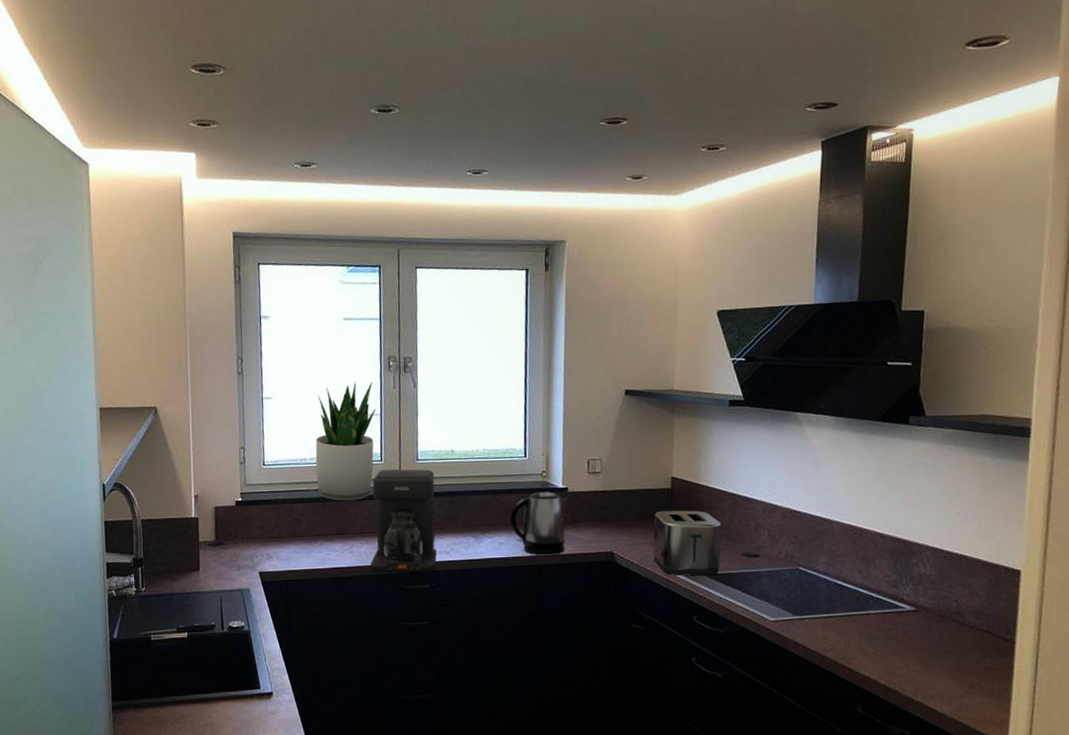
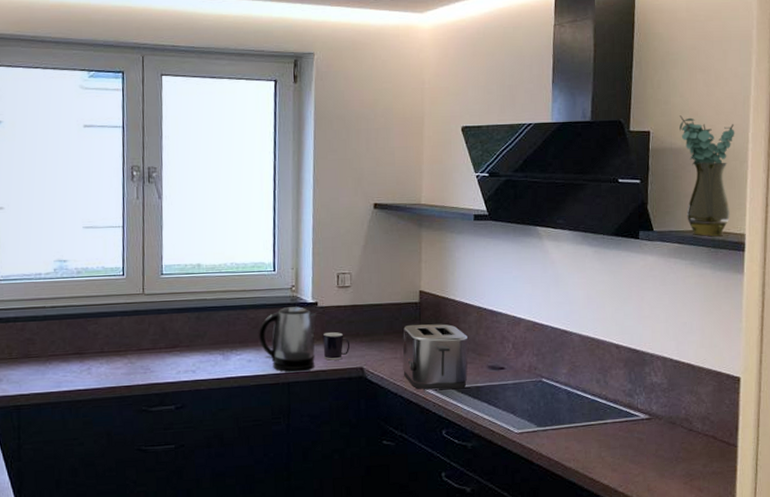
planter: present [315,381,376,502] -> none [51,191,118,319]
coffee maker: present [371,469,437,573] -> none [111,284,182,395]
mug: none [572,516,601,545] -> present [322,331,351,361]
vase: none [958,293,1023,422] -> present [679,115,735,237]

